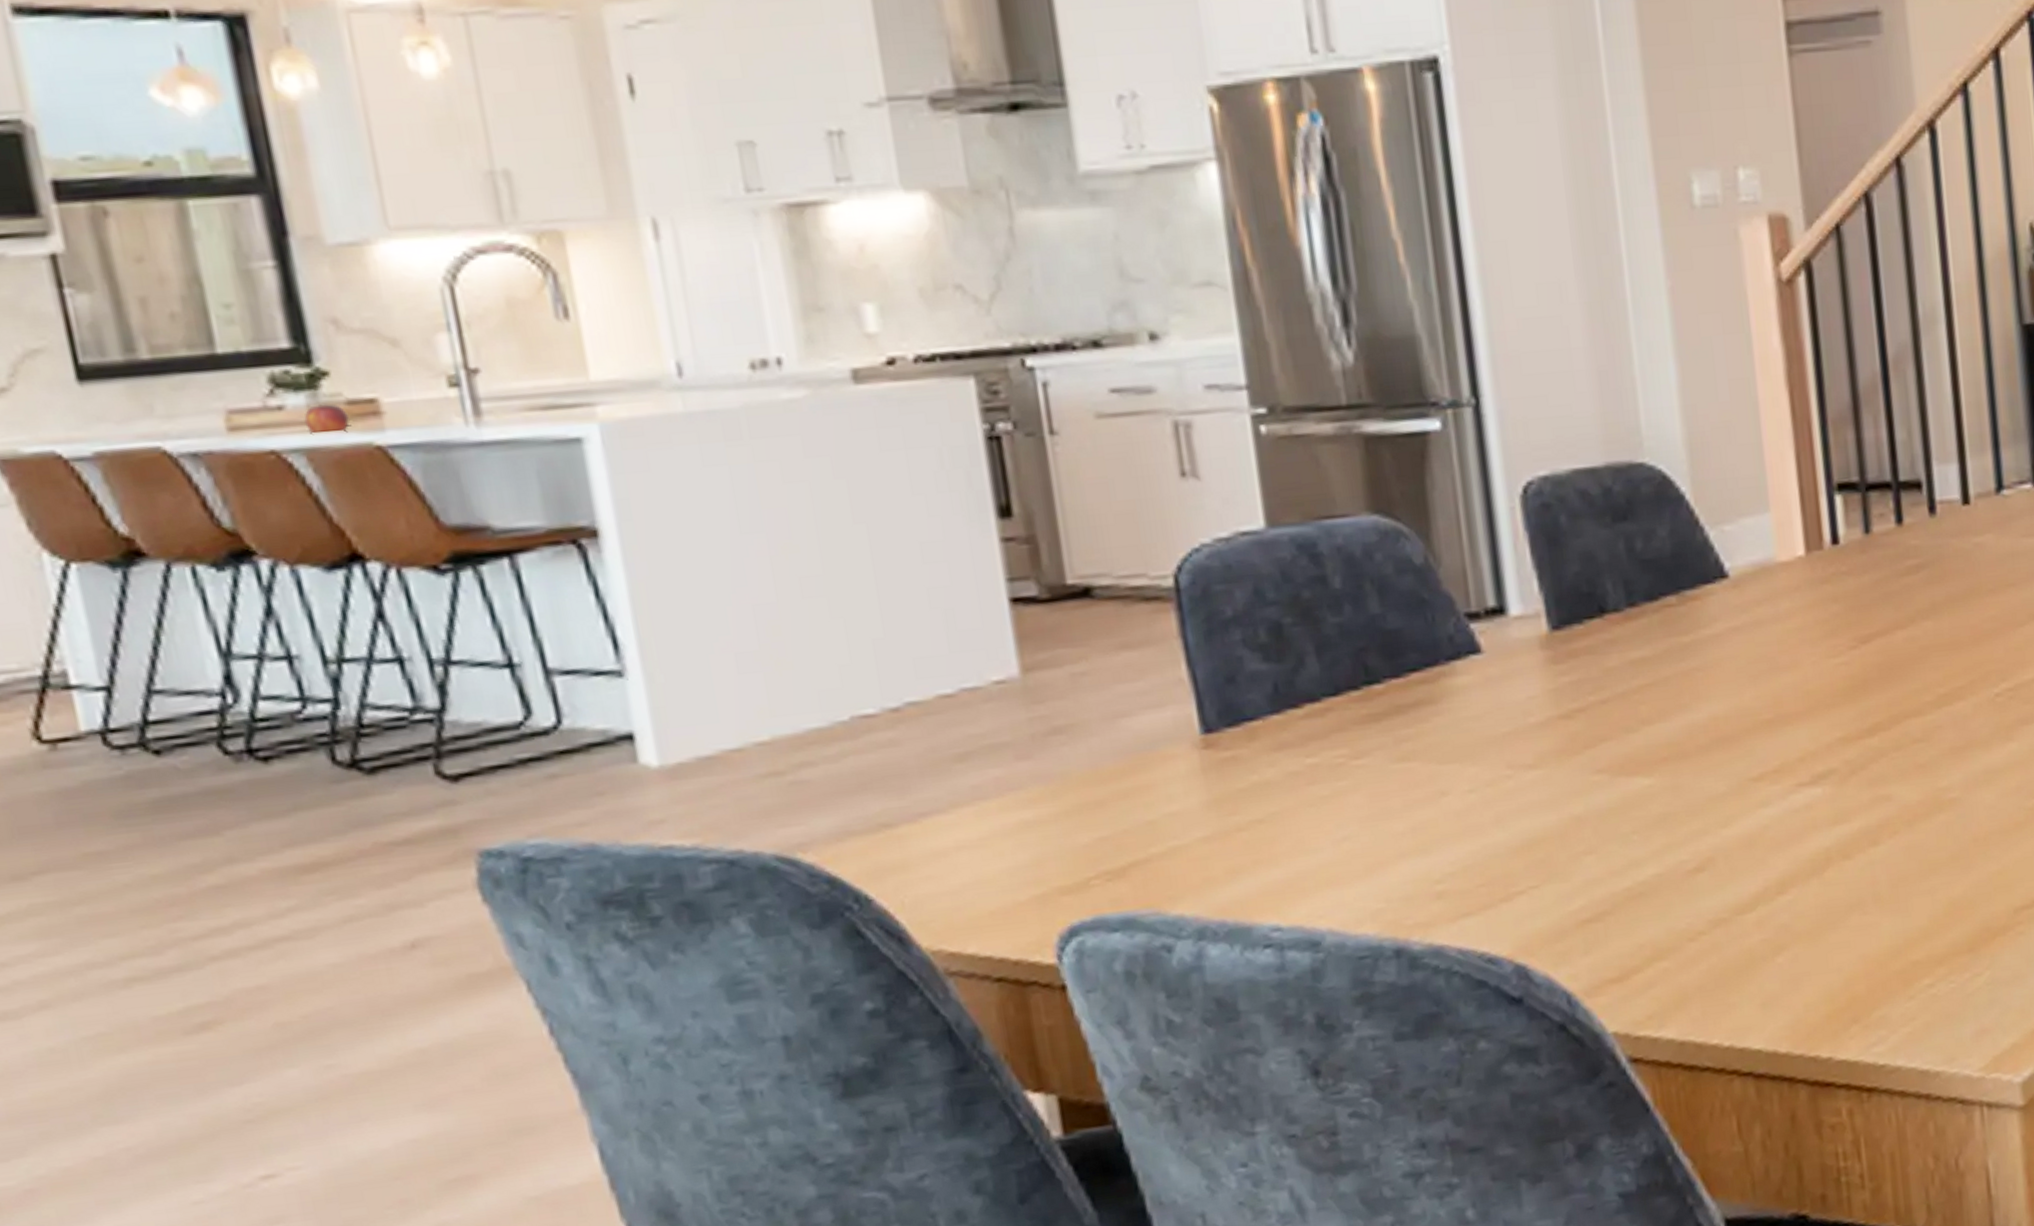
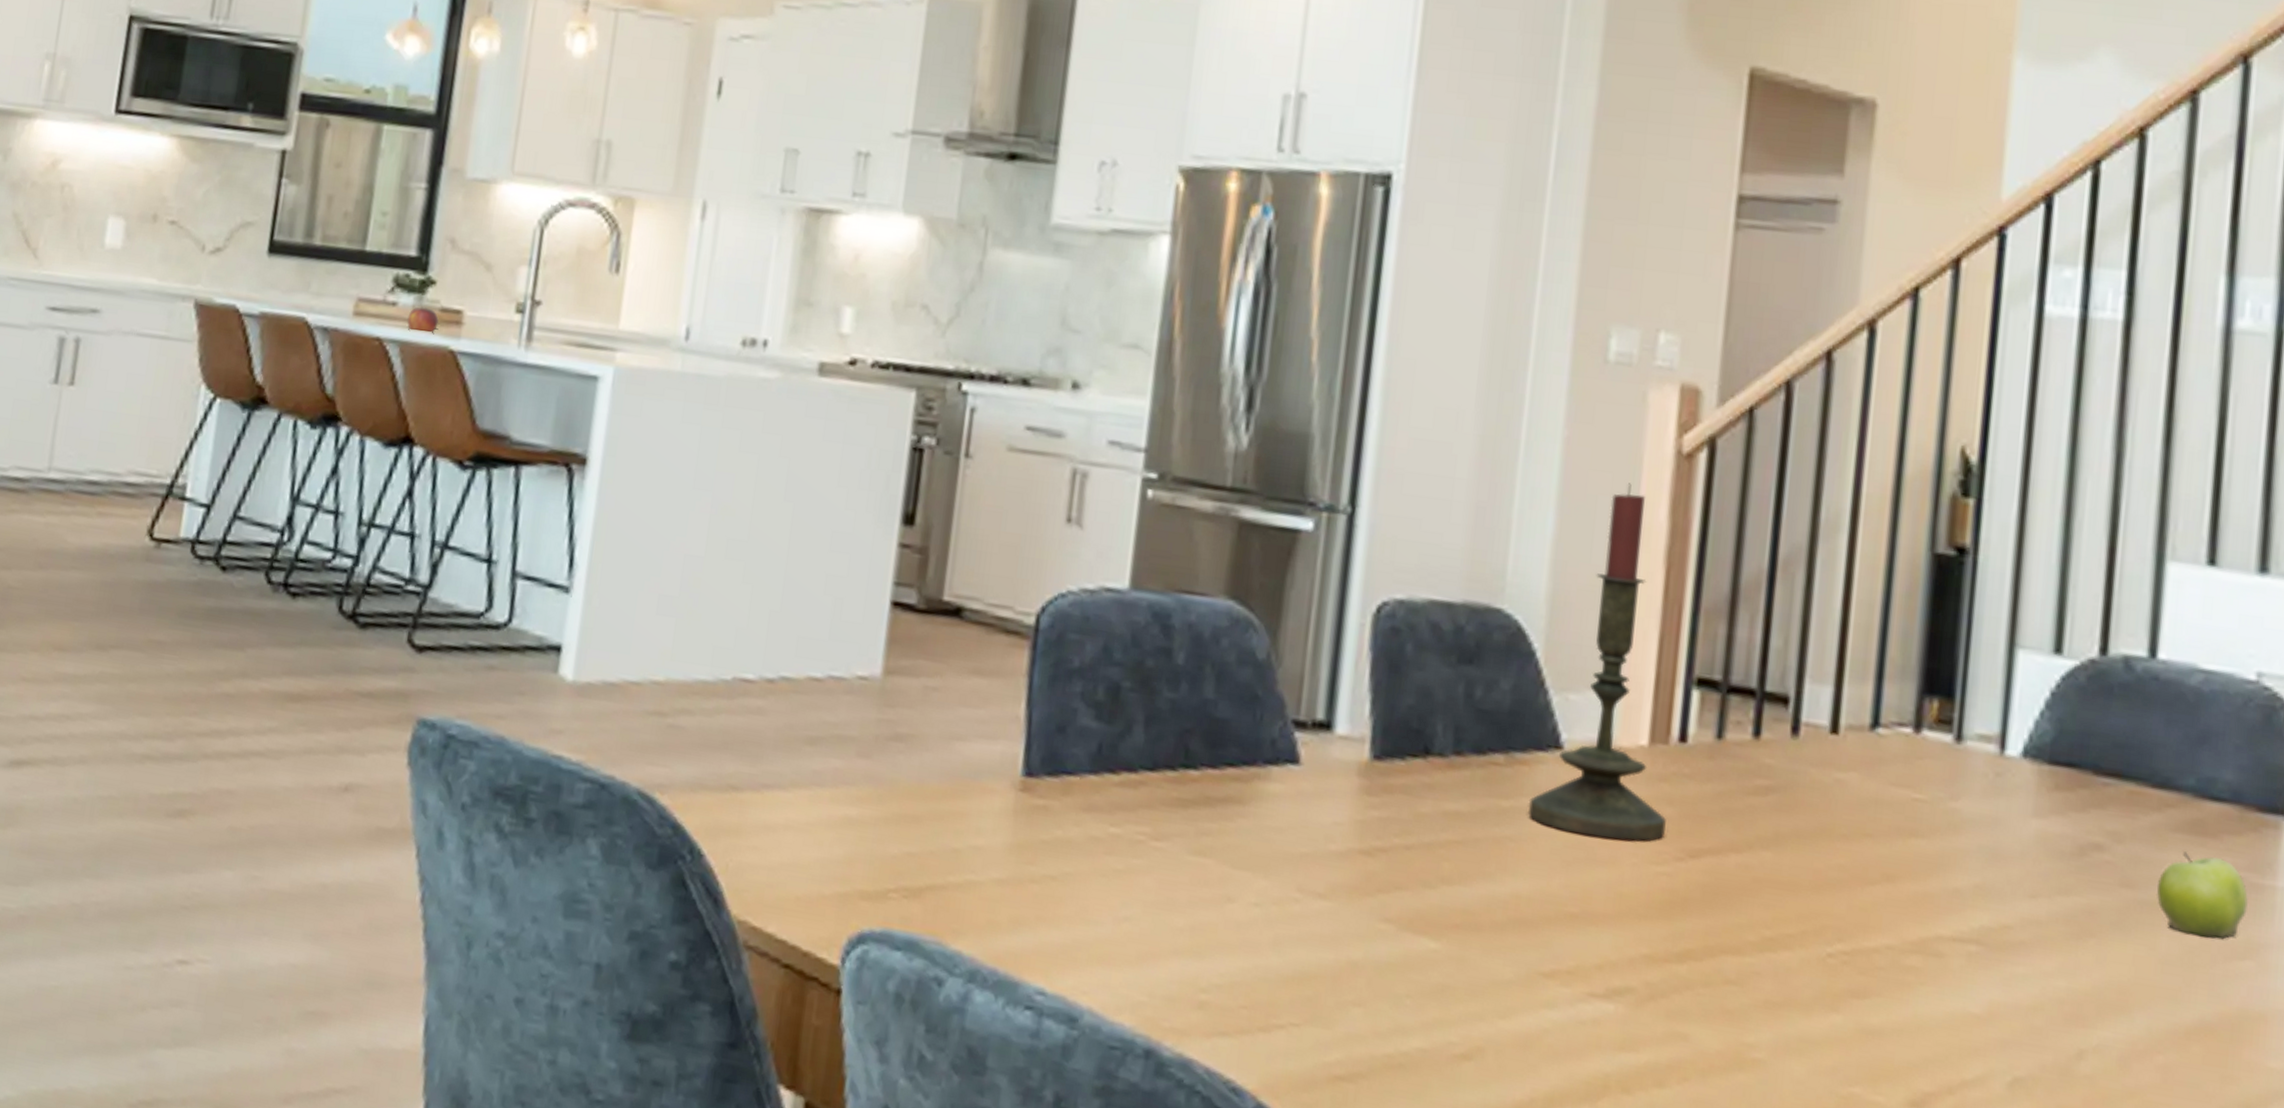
candle: none [1707,318,1836,650] -> present [1527,483,1666,841]

